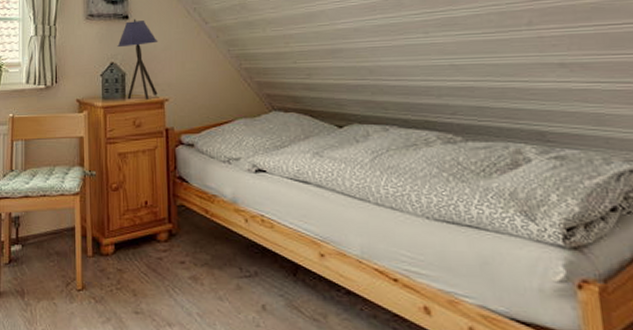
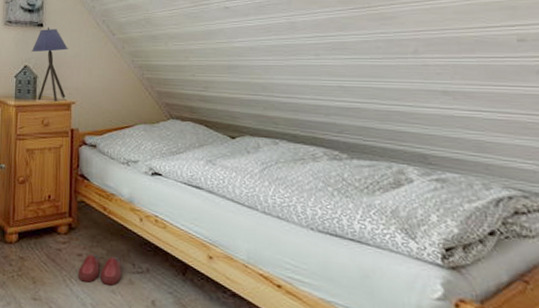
slippers: none [181,261,229,292] -> present [78,254,122,286]

